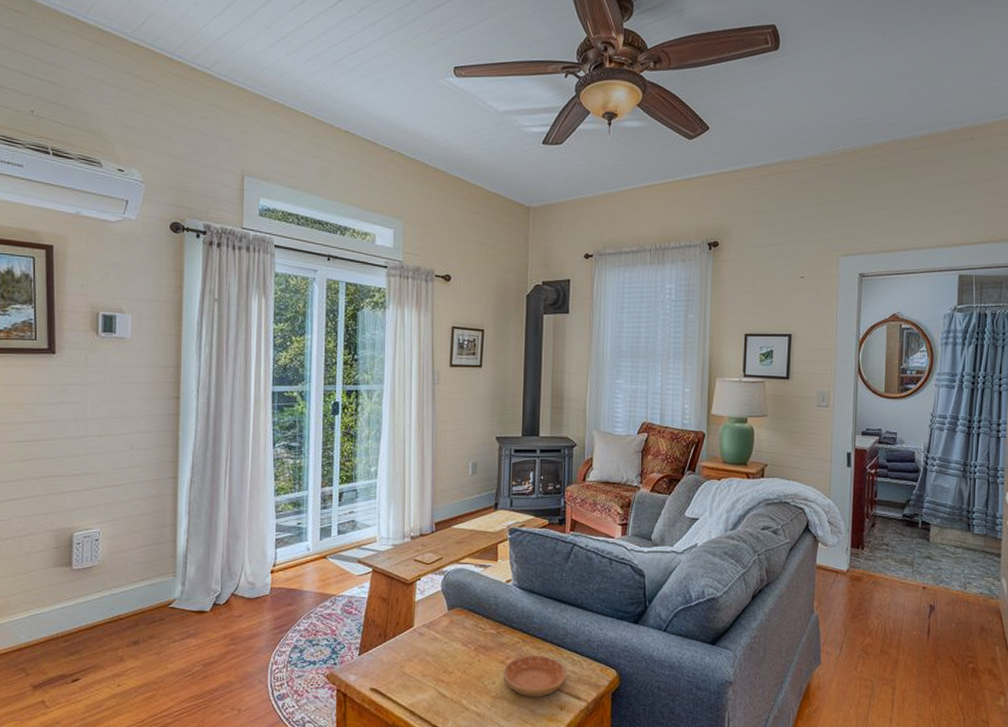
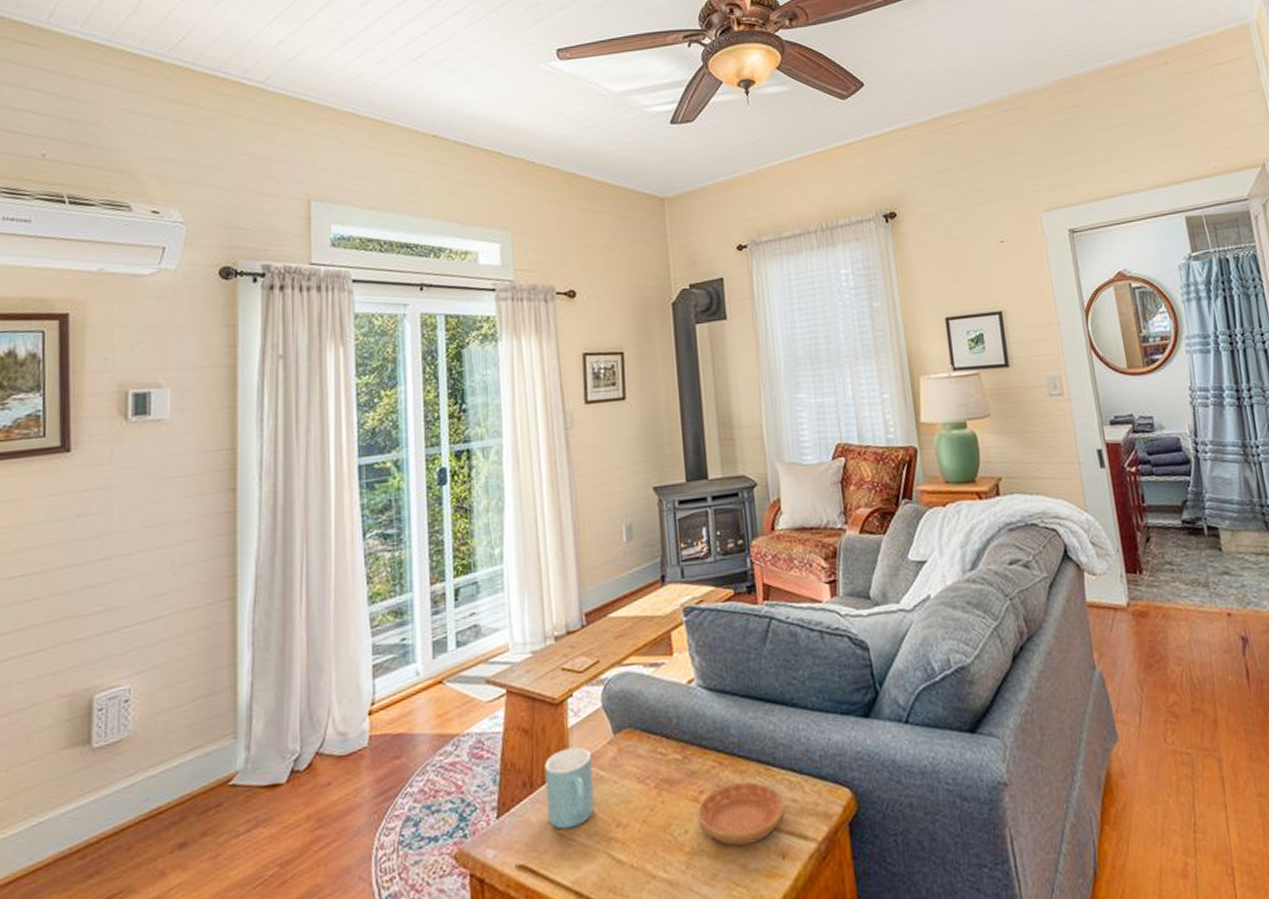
mug: none [395,615,431,669] -> present [544,747,595,830]

